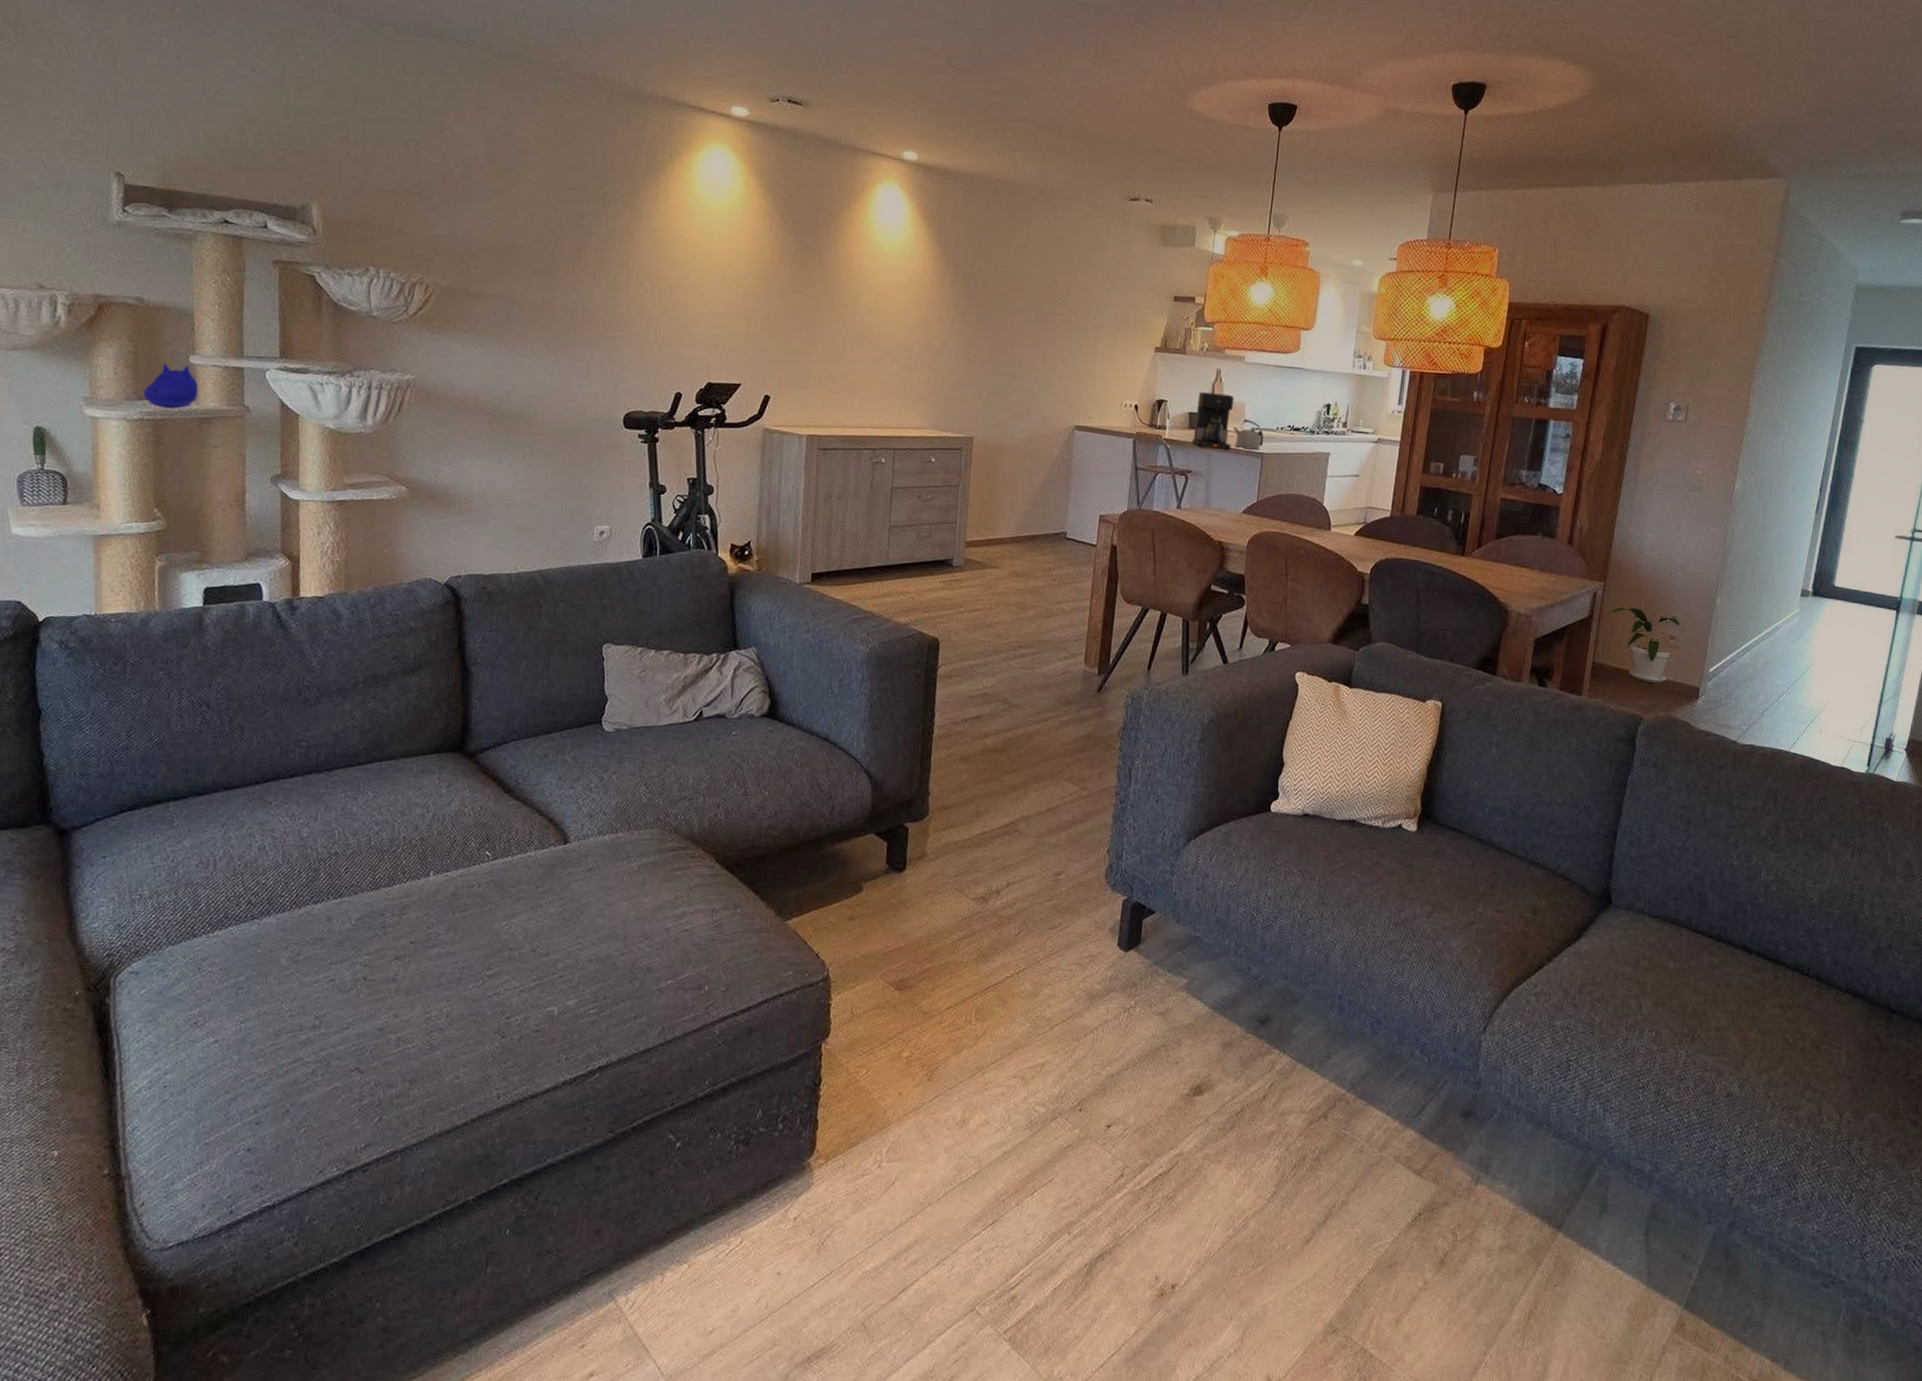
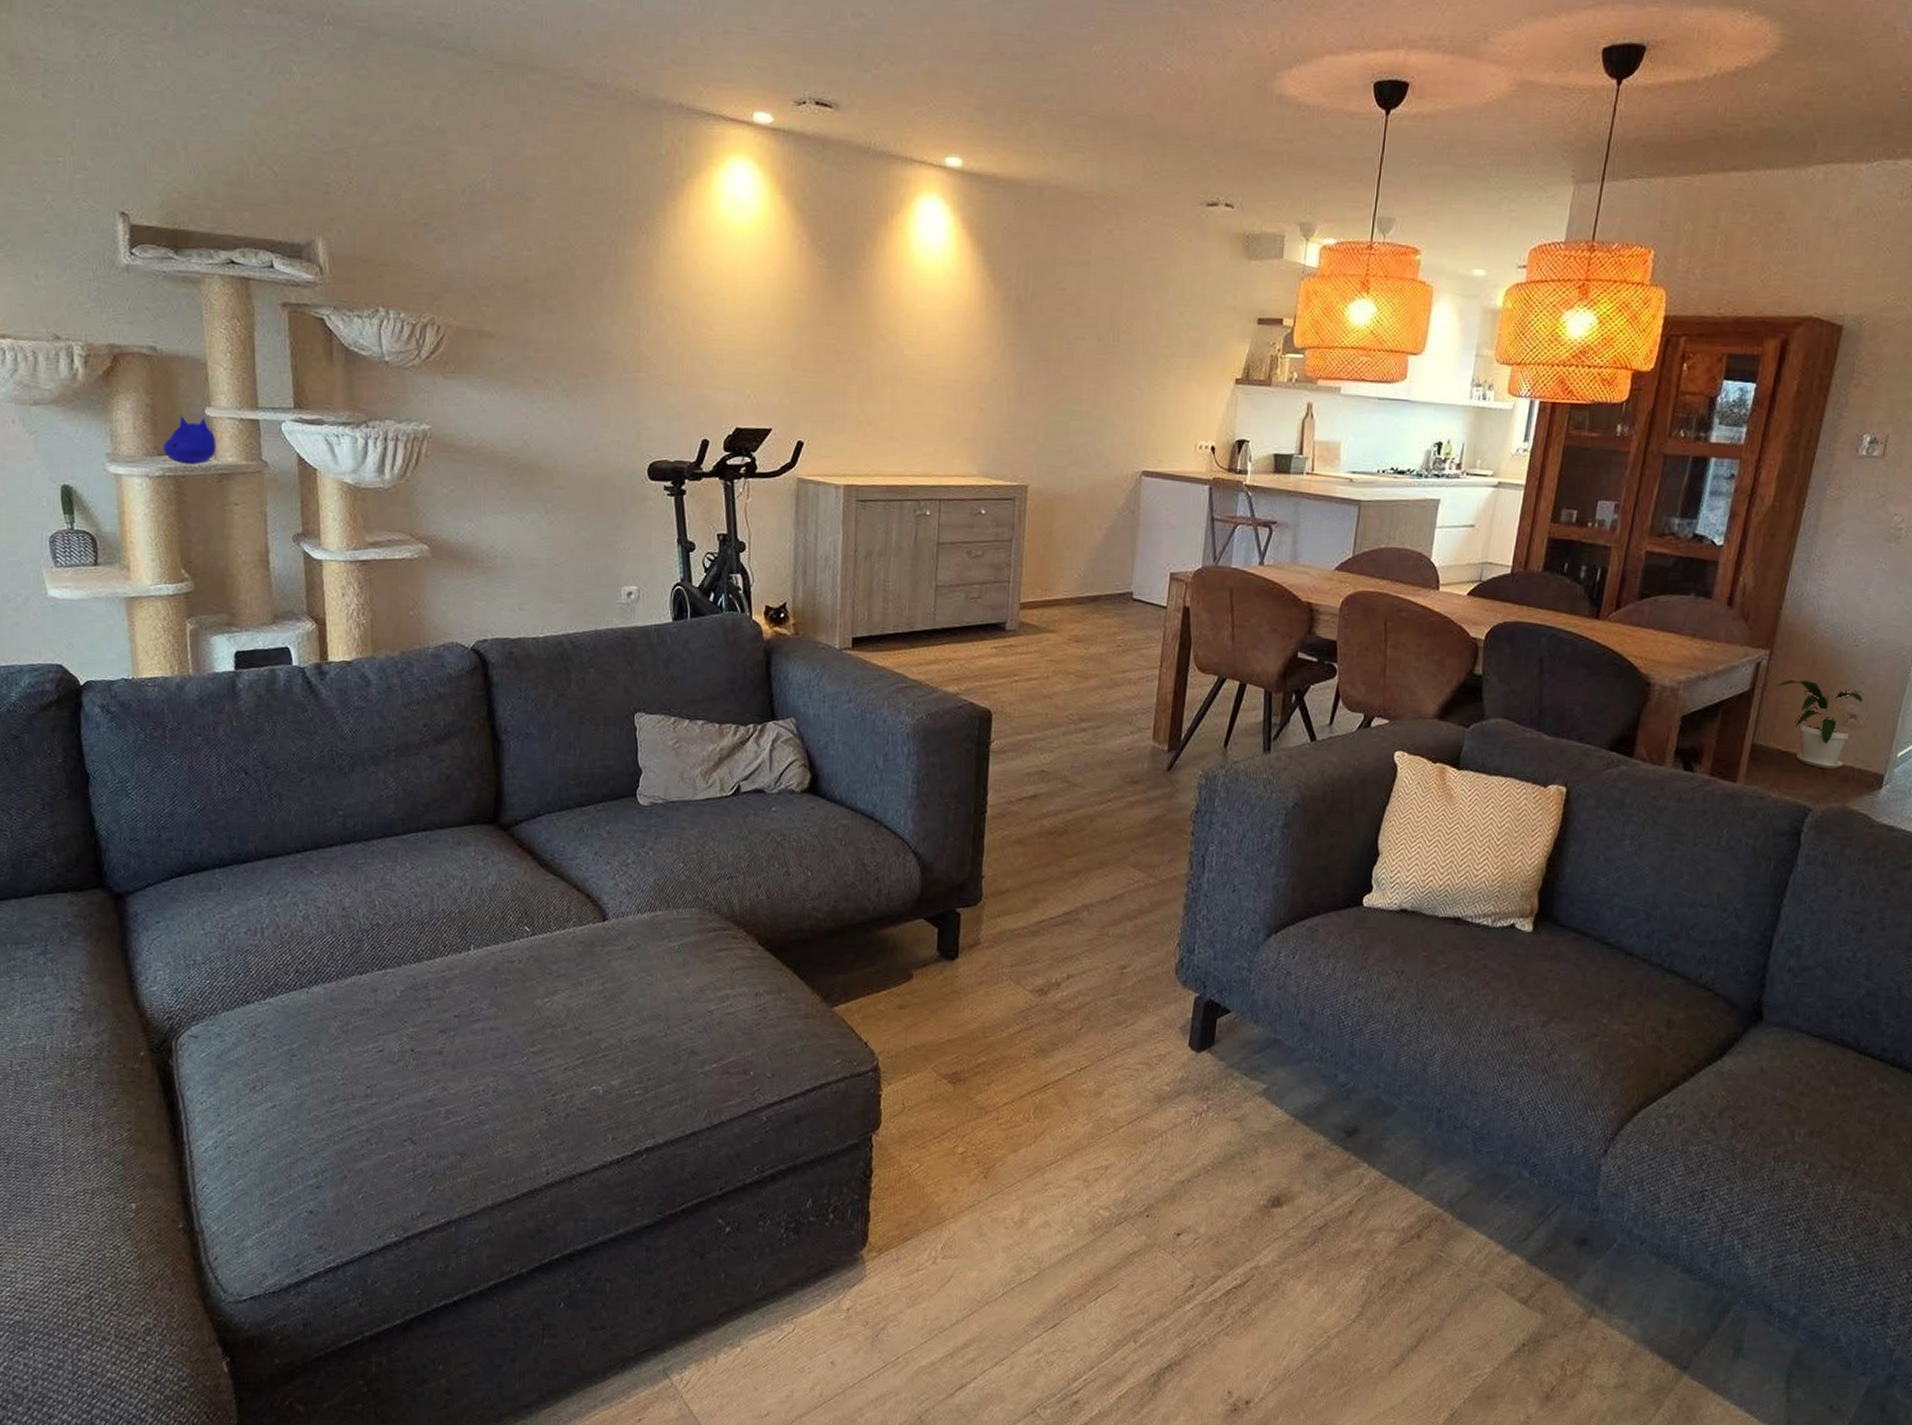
coffee maker: present [1192,392,1235,451] -> none [1277,430,1328,499]
kettle: present [1232,419,1264,450] -> none [1325,460,1362,497]

